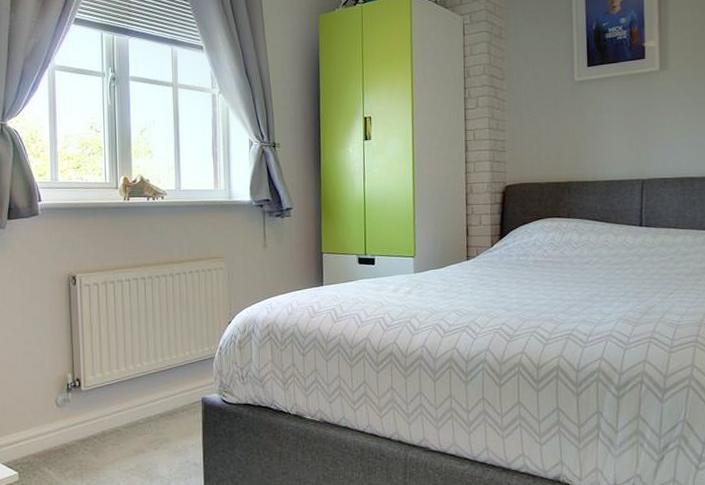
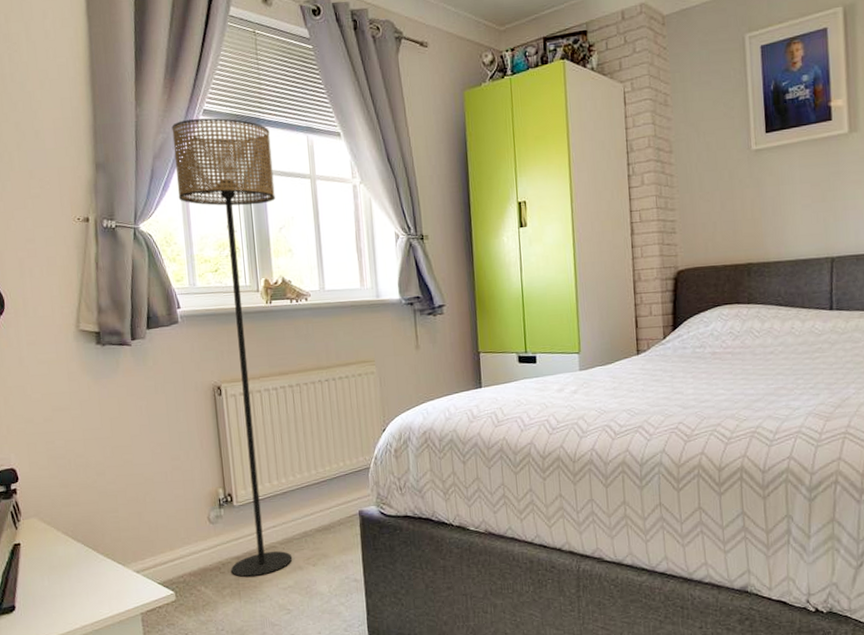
floor lamp: none [44,25,139,460] -> present [172,117,293,578]

